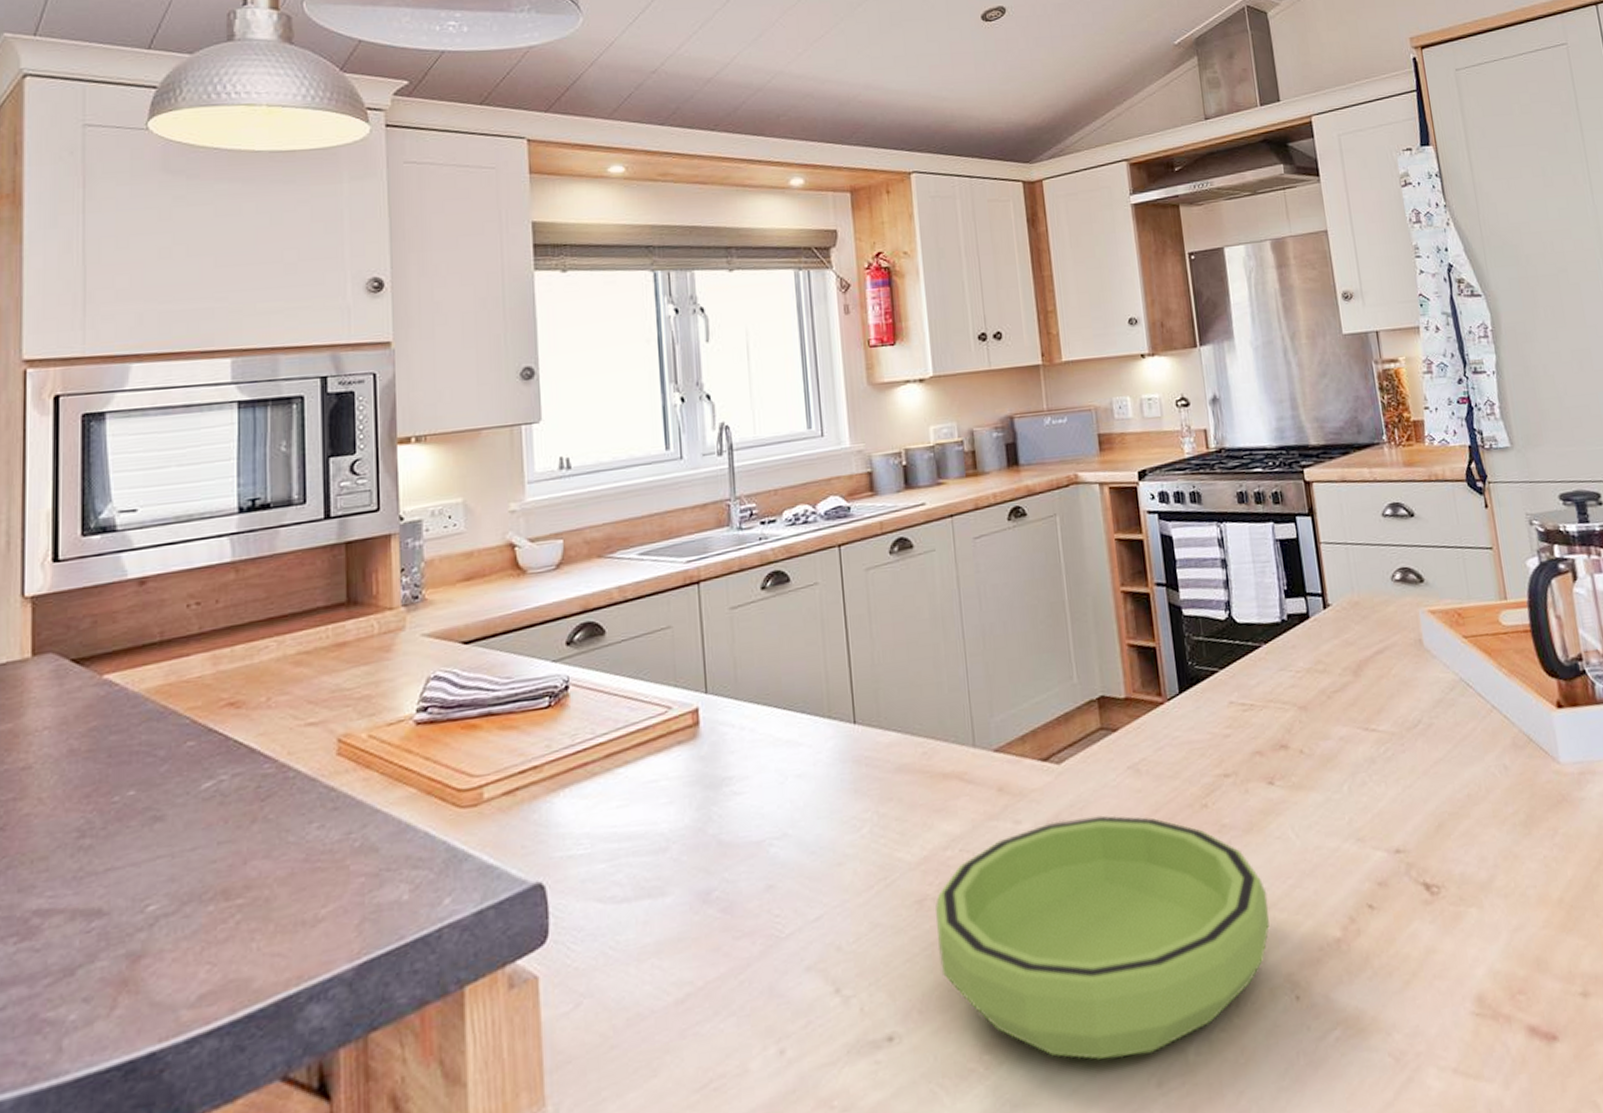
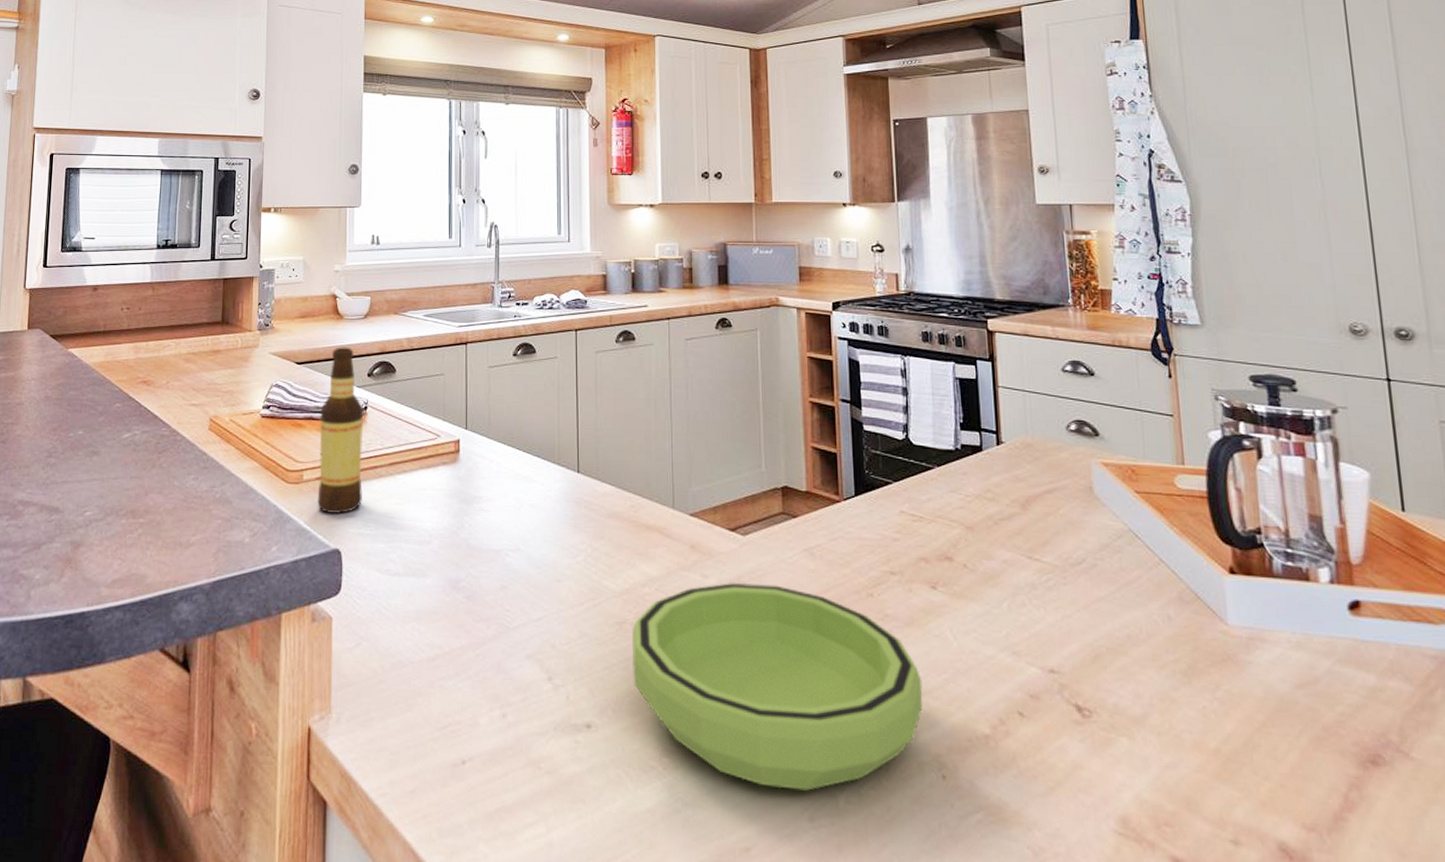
bottle: none [501,610,570,838] -> present [317,347,364,514]

